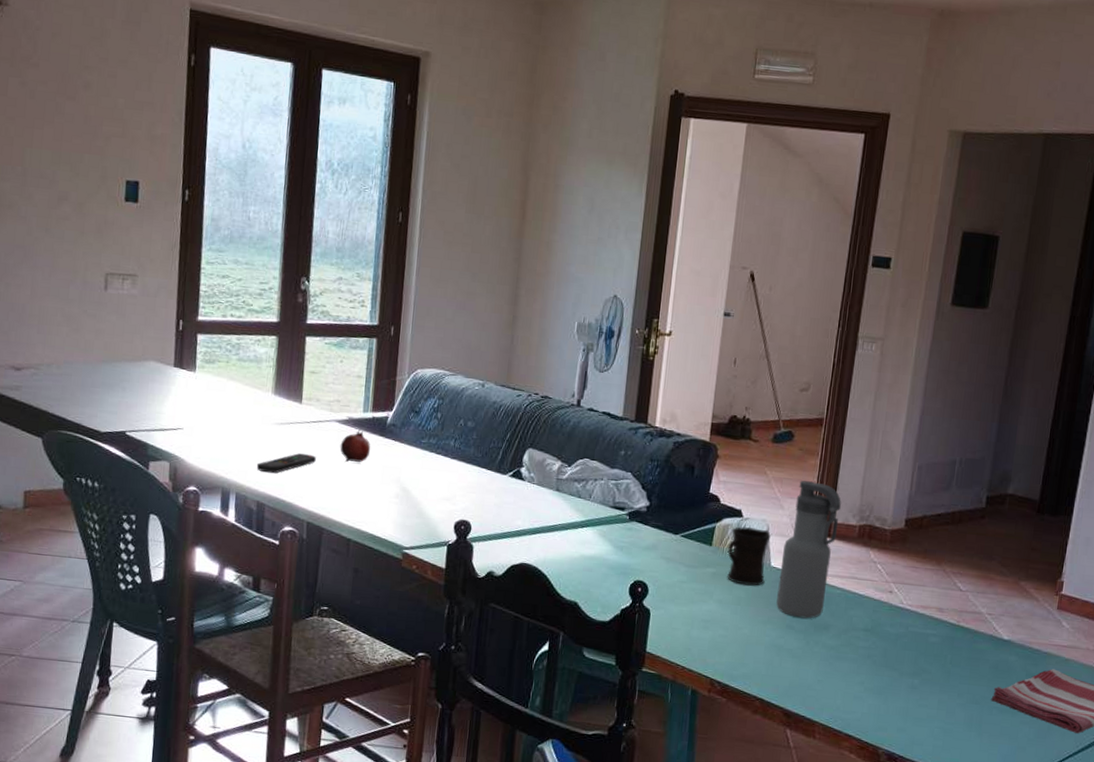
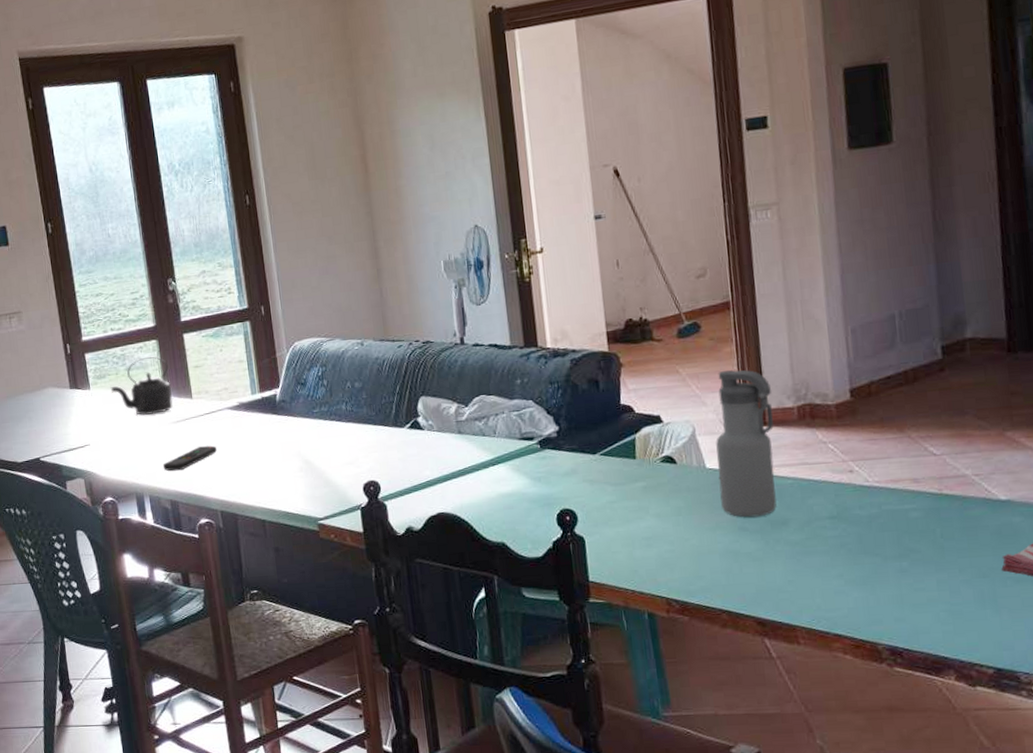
kettle: none [217,351,284,412] -> present [110,356,173,415]
fruit: present [340,429,371,462] -> none [236,412,267,446]
mug: present [727,527,771,586] -> none [654,431,703,494]

